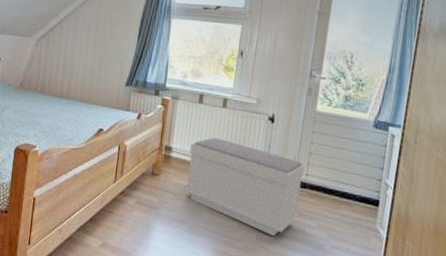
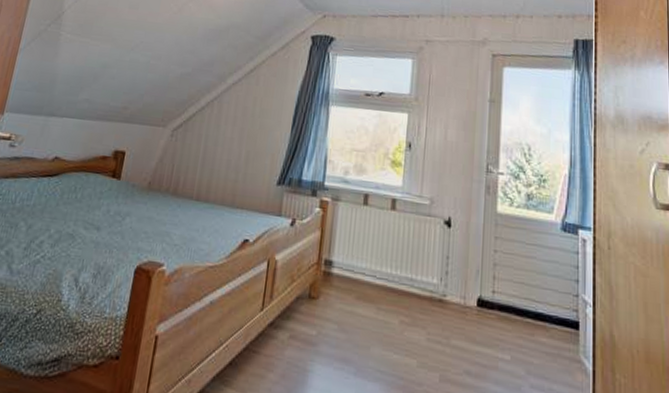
bench: present [185,138,305,236] -> none [350,248,490,375]

